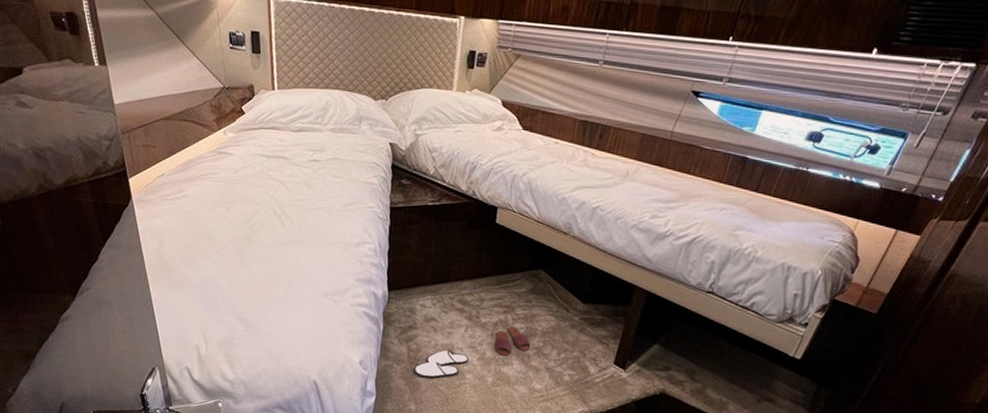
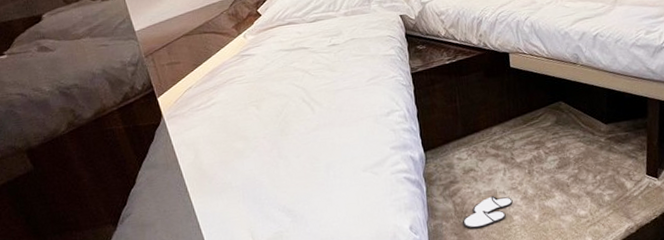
slippers: present [495,326,531,356] -> none [533,160,568,190]

